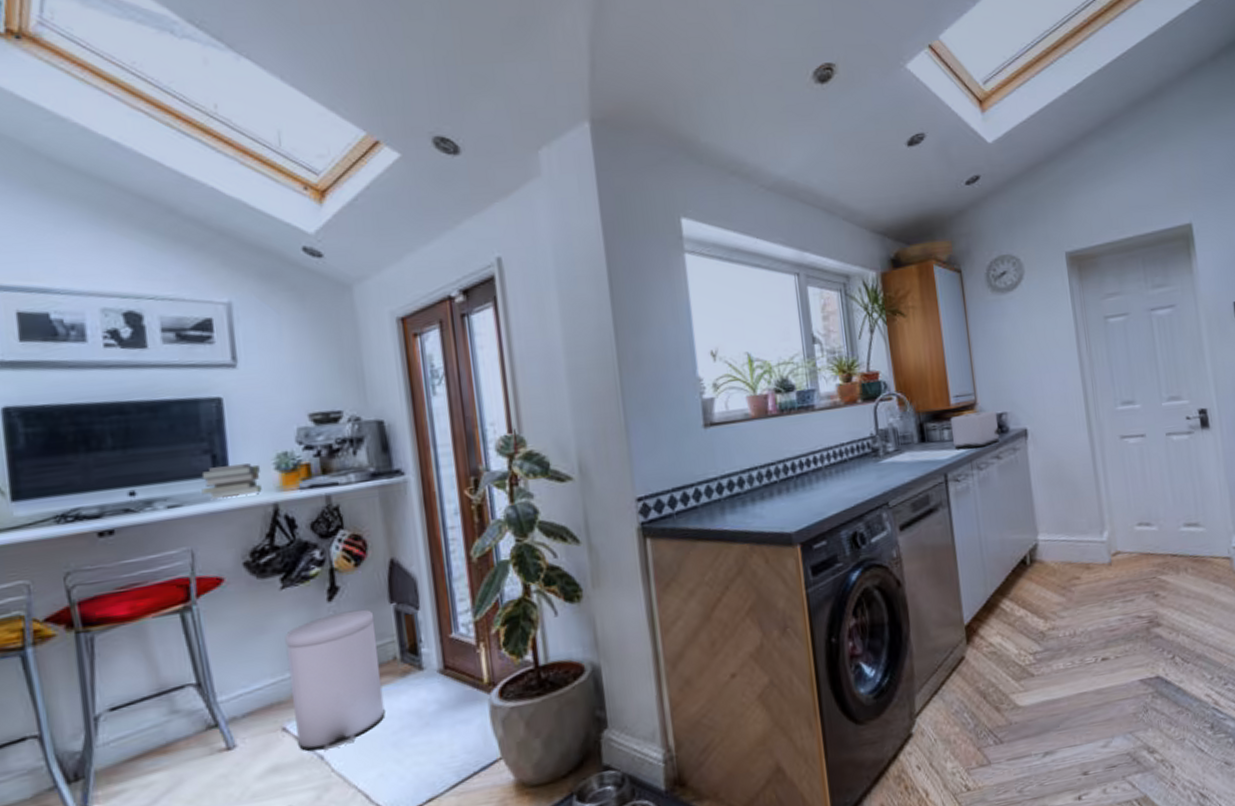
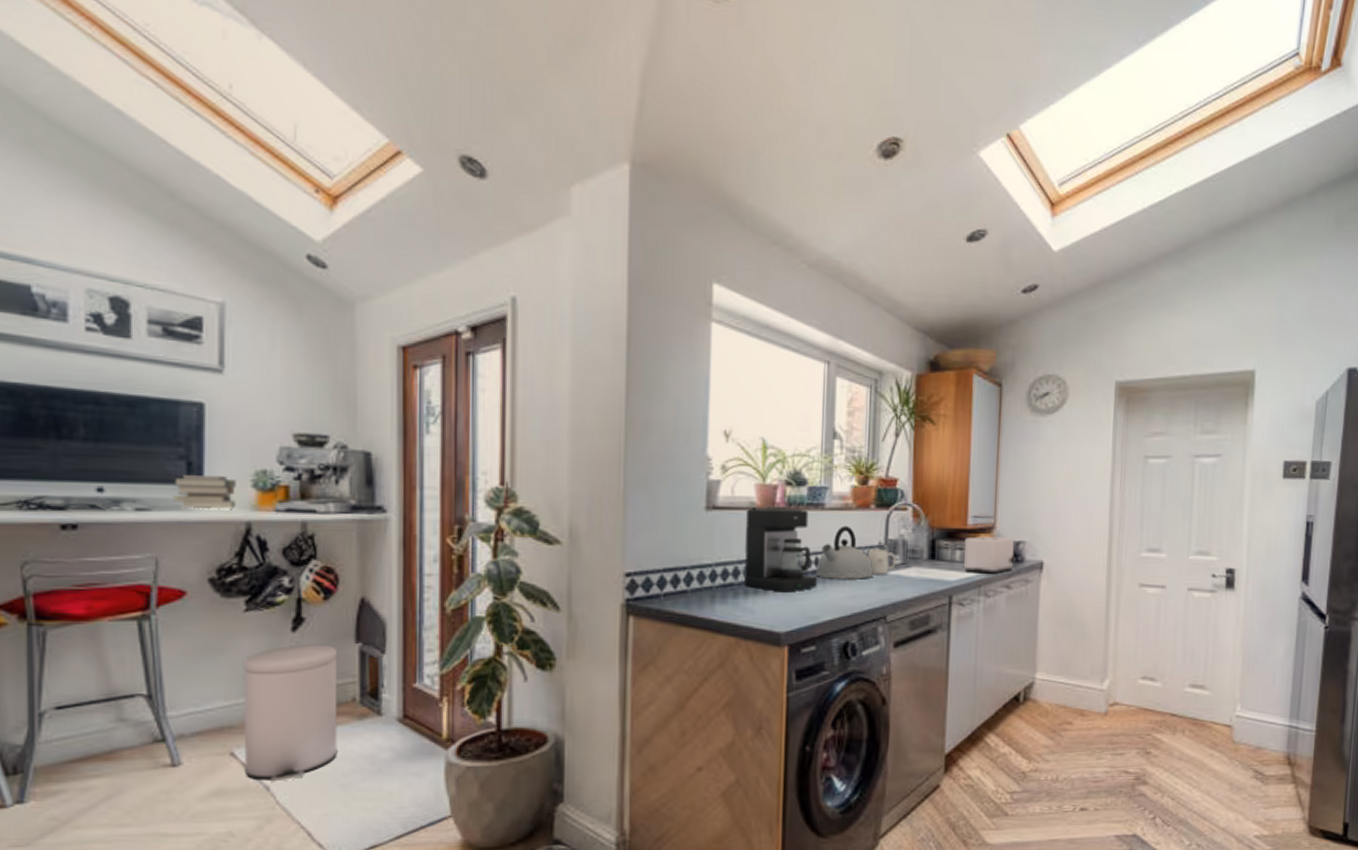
coffee maker: none [742,413,818,495] -> present [745,508,817,593]
kettle: none [815,422,870,476] -> present [815,525,873,580]
mug: none [861,439,890,464] -> present [866,549,896,574]

